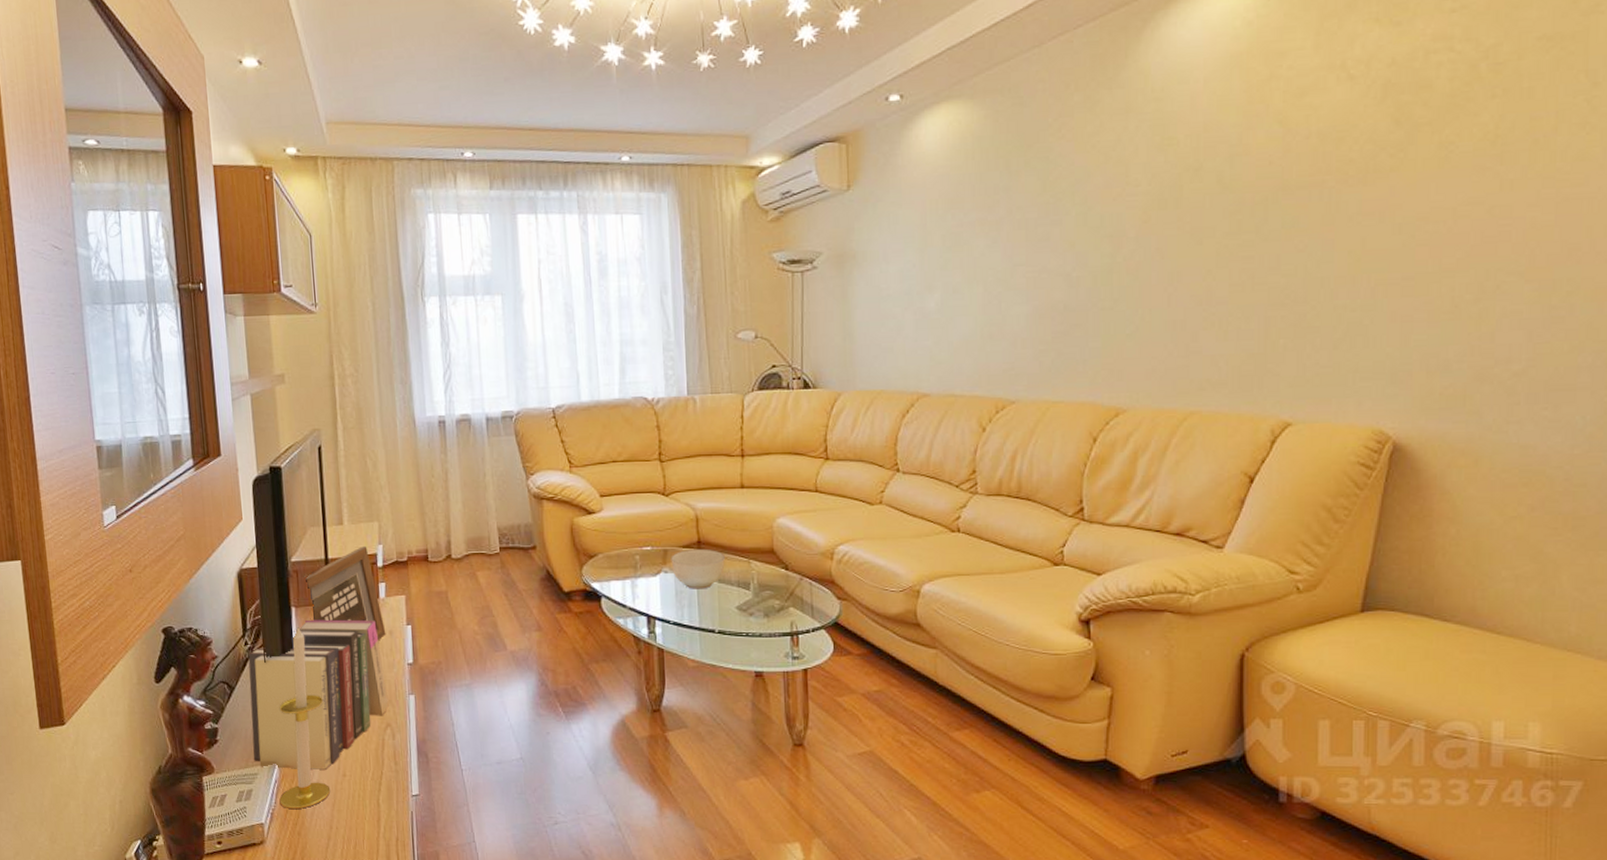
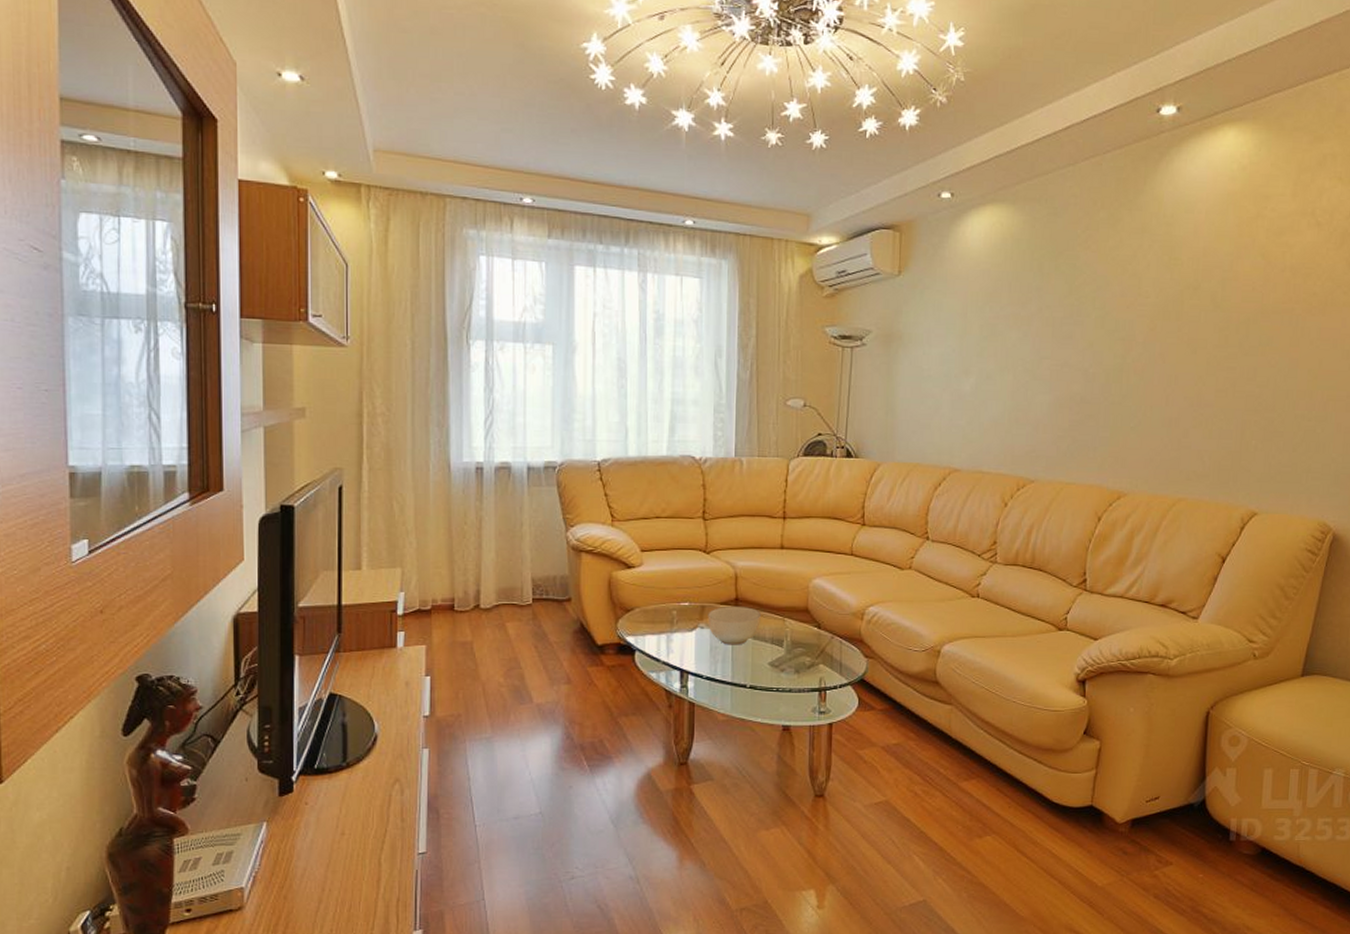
books: present [248,619,389,770] -> none [236,669,399,828]
candle: present [279,627,331,810] -> none [265,677,326,872]
picture frame: present [298,546,386,641] -> none [301,593,402,692]

